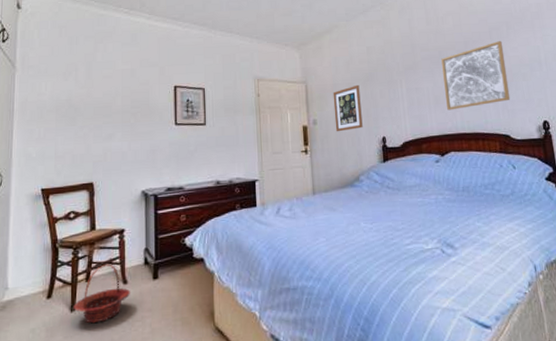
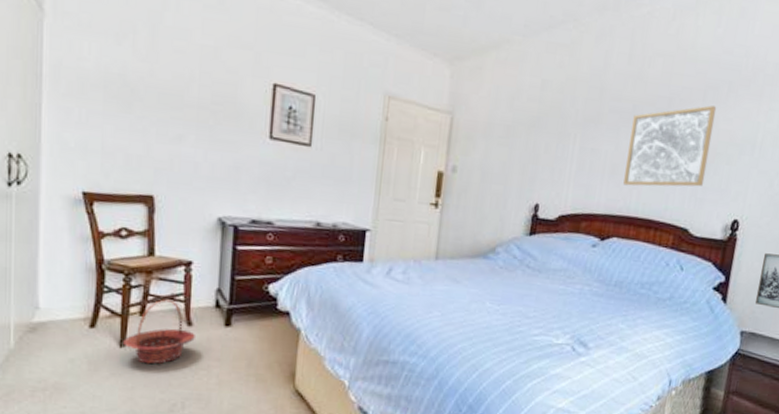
wall art: present [333,84,363,132] -> none [478,129,521,188]

